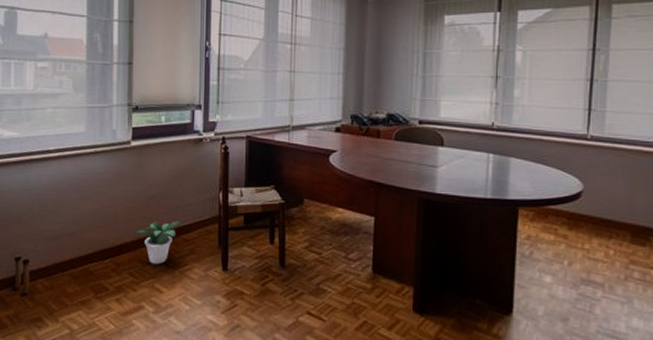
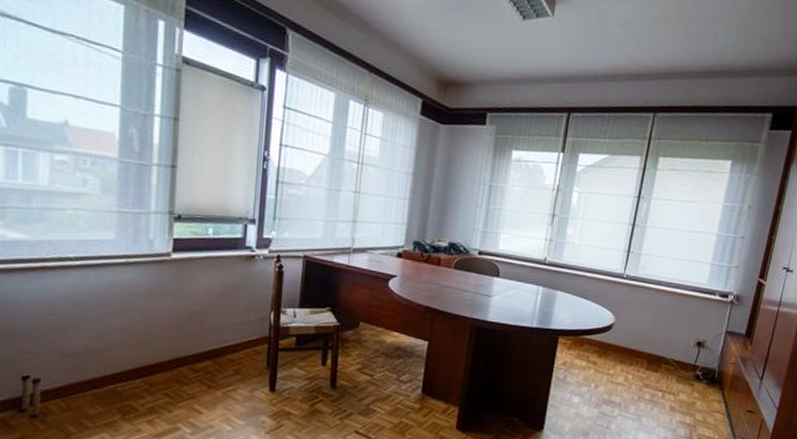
potted plant: present [135,220,185,264] -> none [173,339,230,385]

